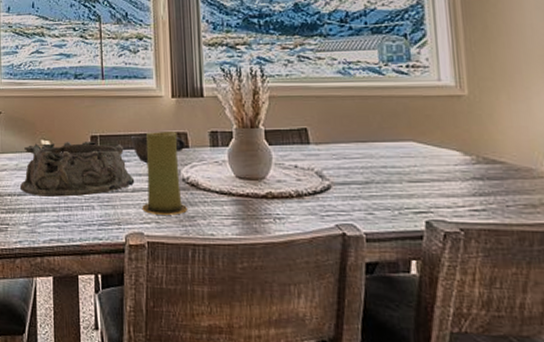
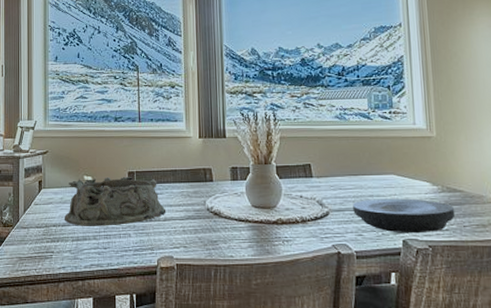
bowl: present [130,136,185,164] -> none [163,172,210,196]
candle: present [142,130,188,215] -> none [172,167,212,240]
plate: none [361,170,495,214] -> present [353,198,456,234]

